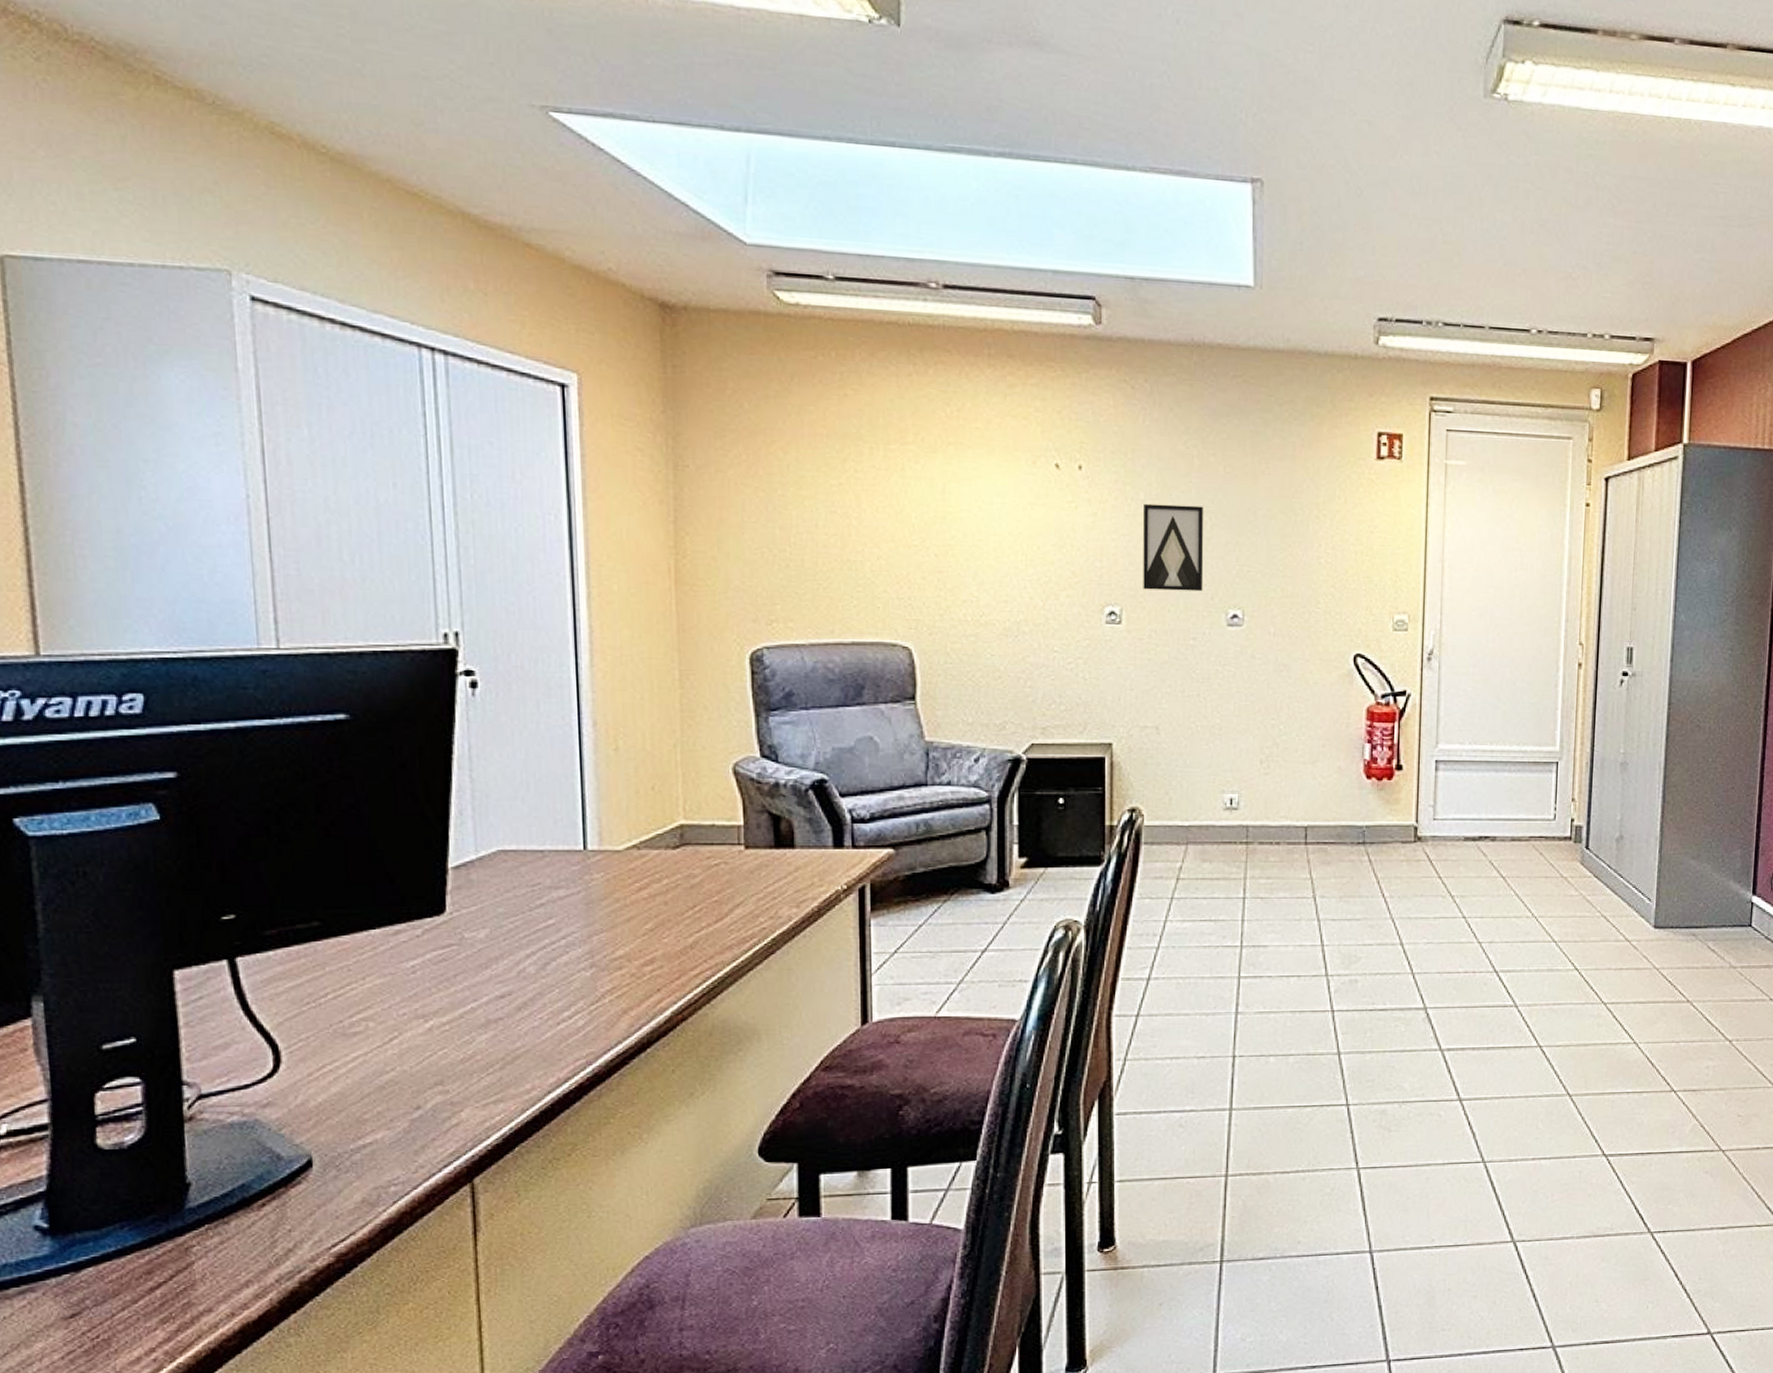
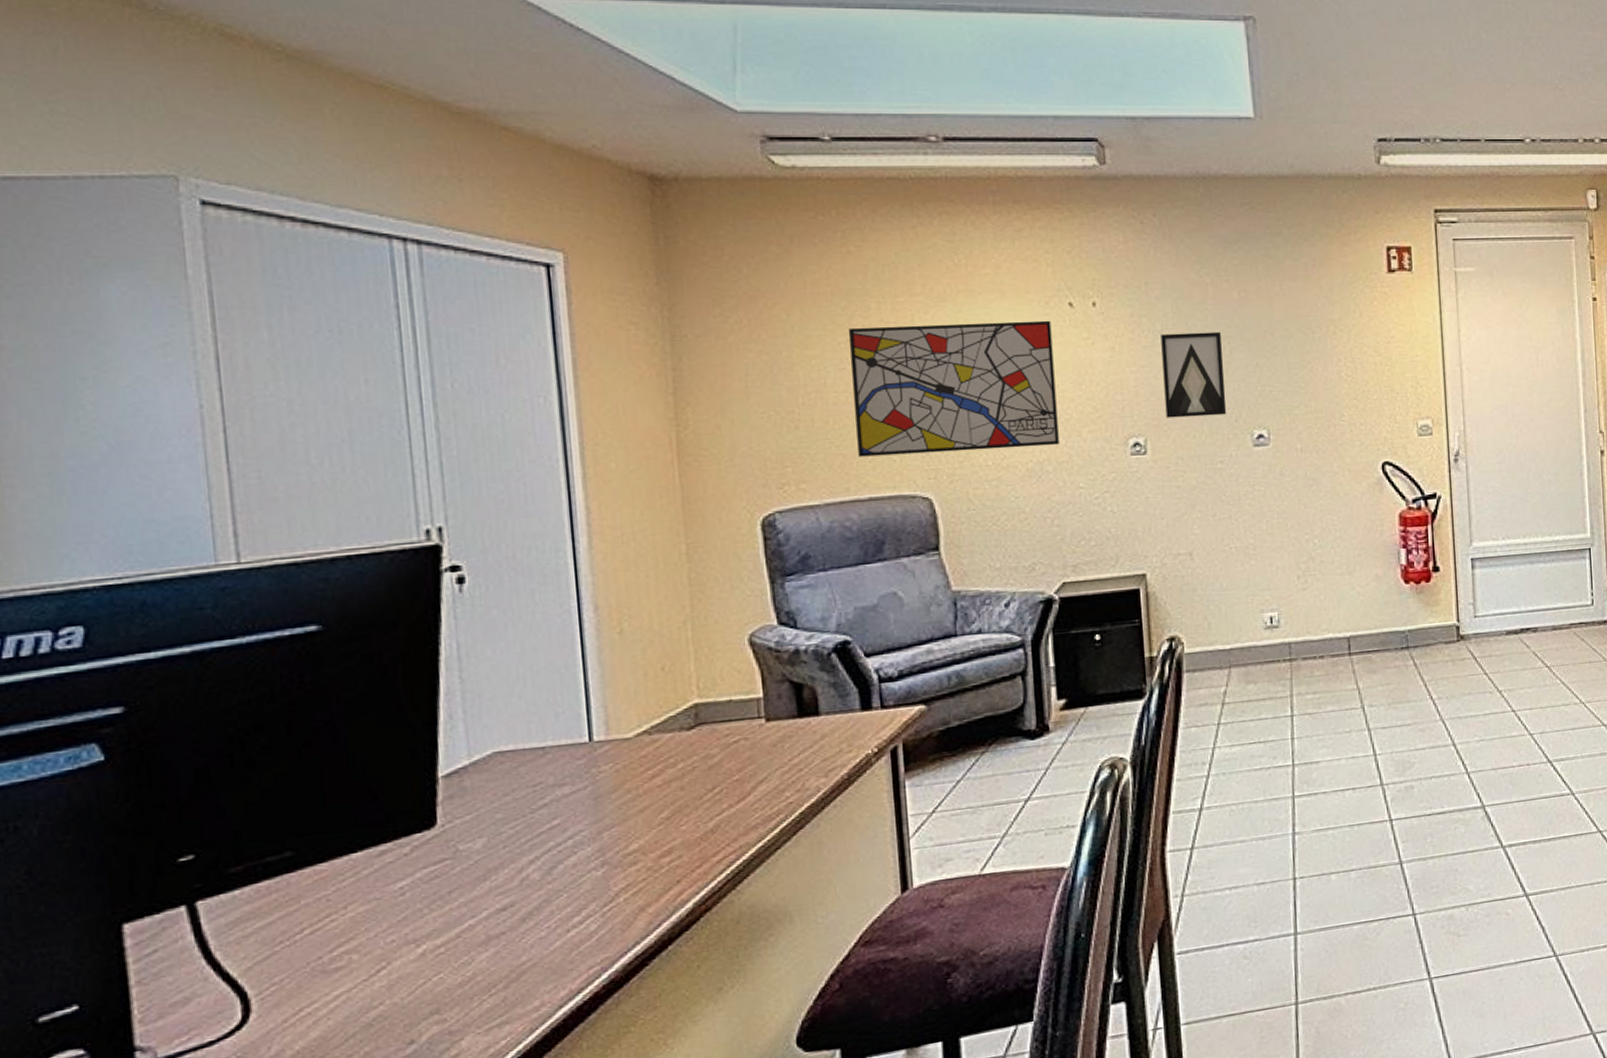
wall art: none [840,471,1037,607] -> present [848,320,1059,457]

